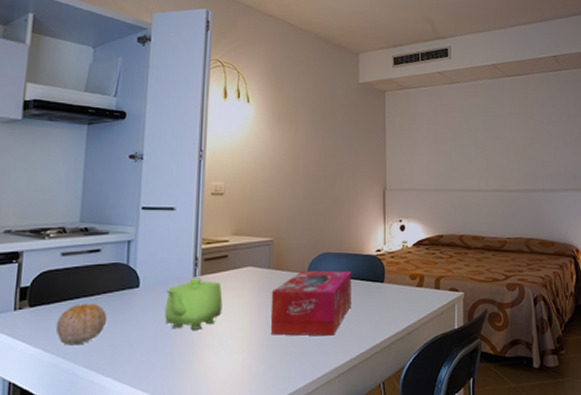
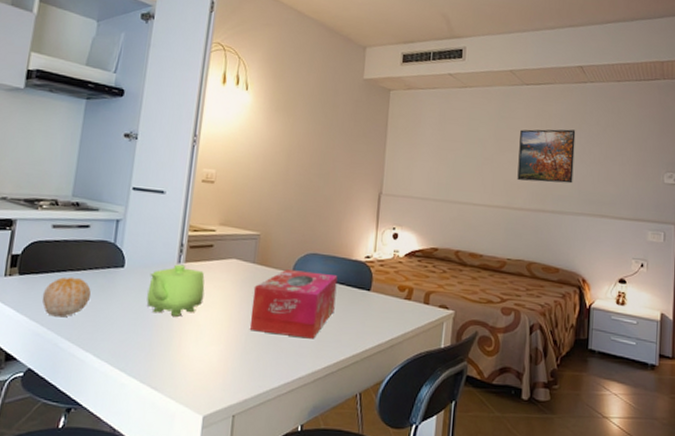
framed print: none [507,114,558,165] -> present [517,129,576,184]

